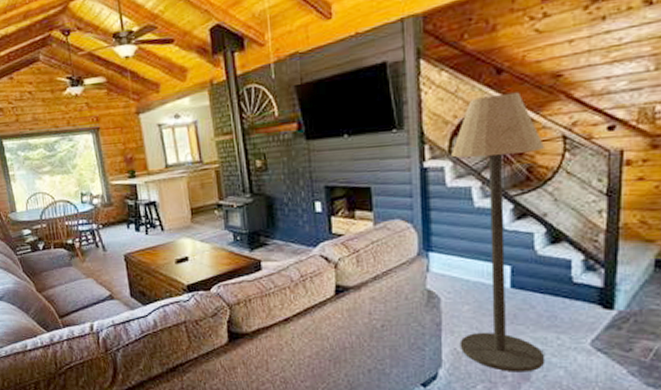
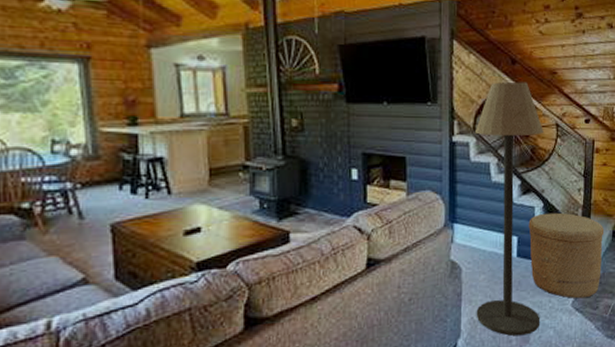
basket: none [525,239,641,338] -> present [528,212,604,299]

